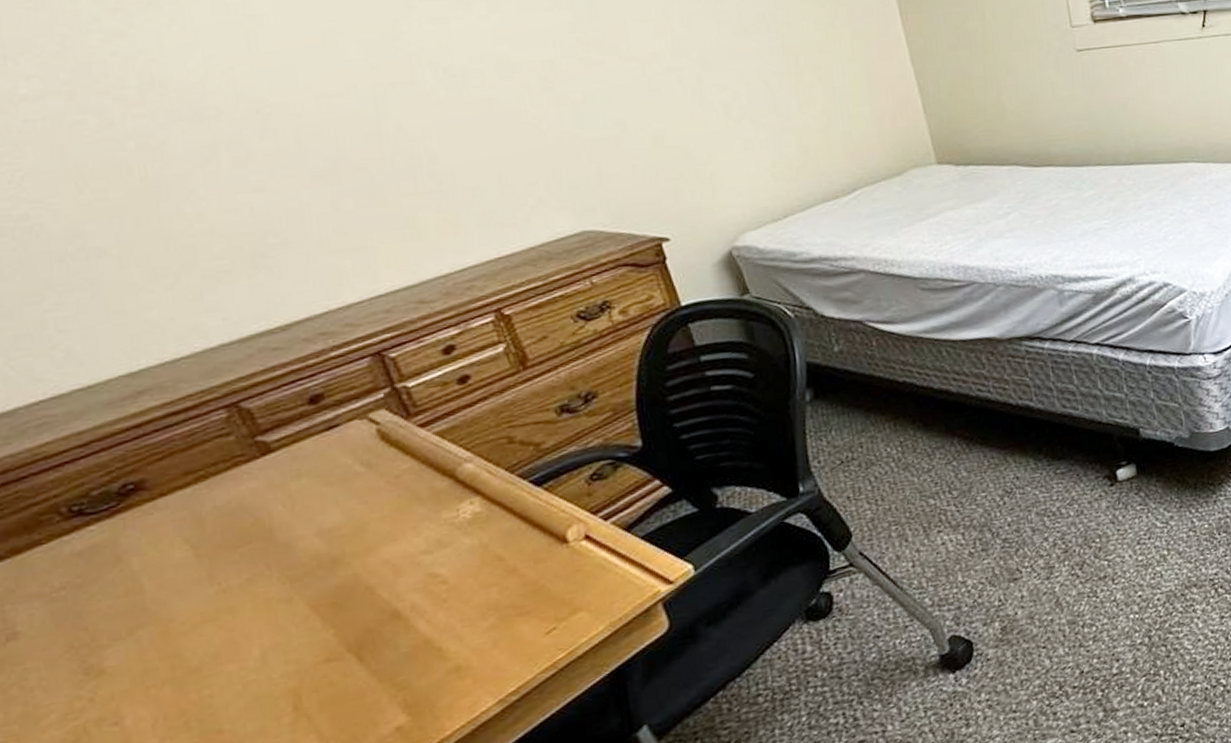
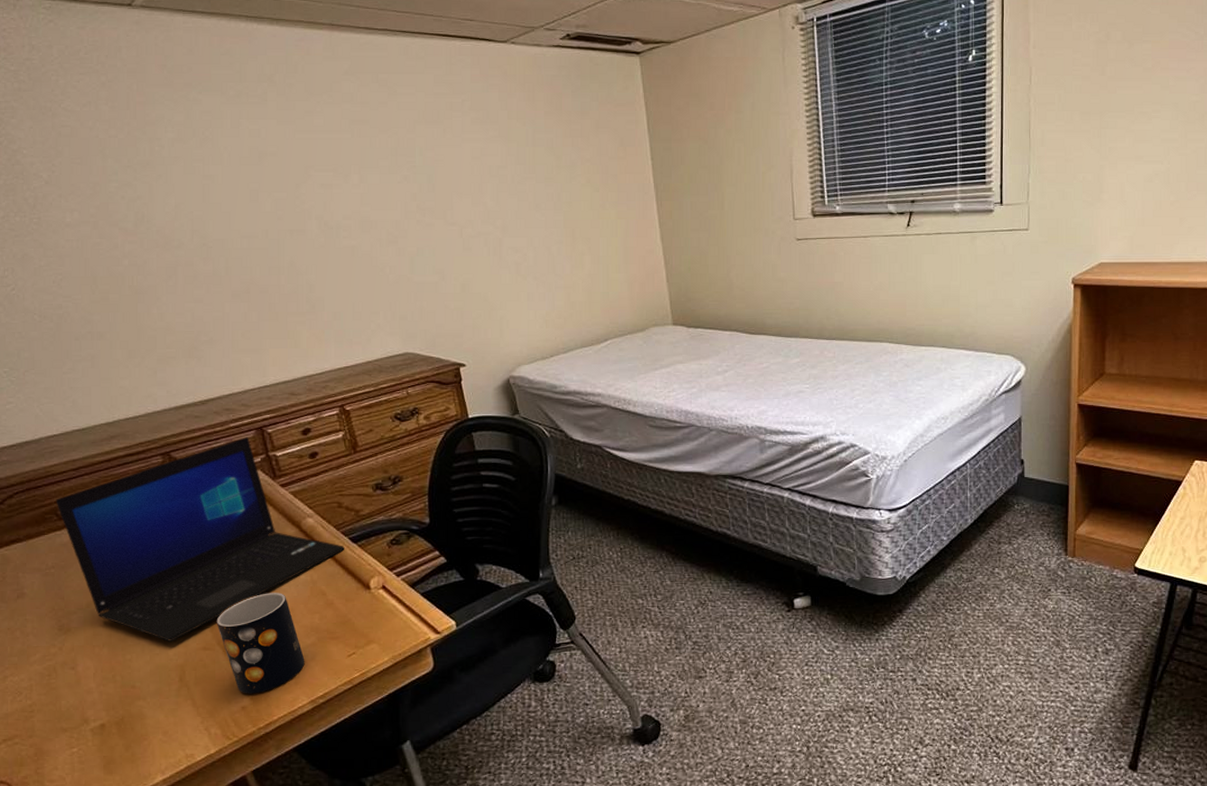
laptop: none [54,367,525,661] -> present [55,437,345,642]
mug: none [341,567,484,710] -> present [216,593,305,694]

